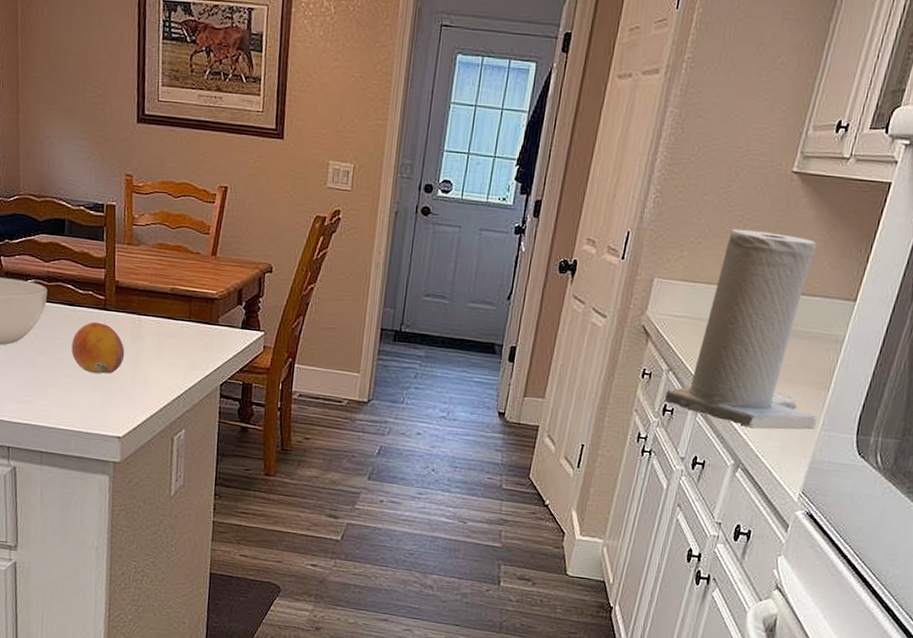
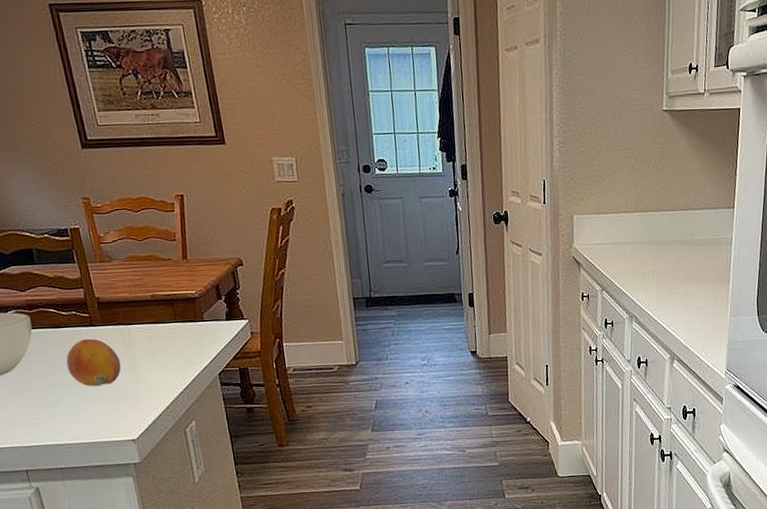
paper towel: present [664,228,818,430] -> none [603,163,726,326]

